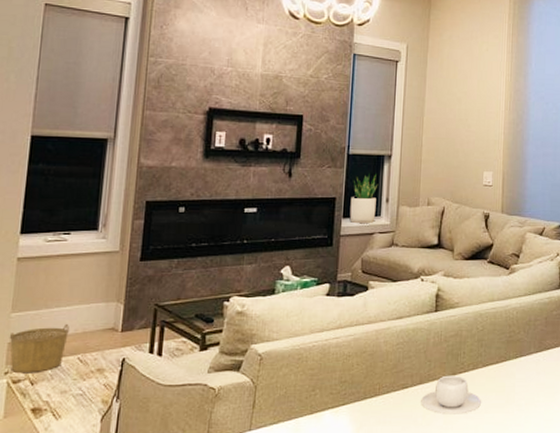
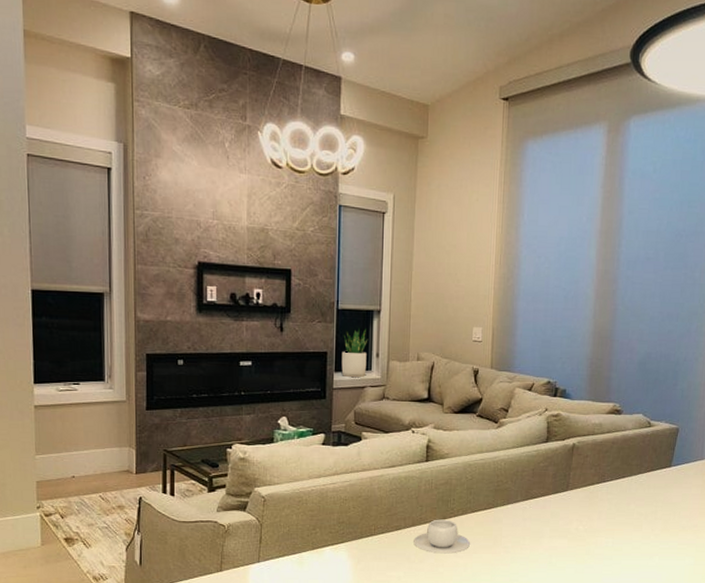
basket: present [9,324,69,374] -> none [36,466,89,508]

